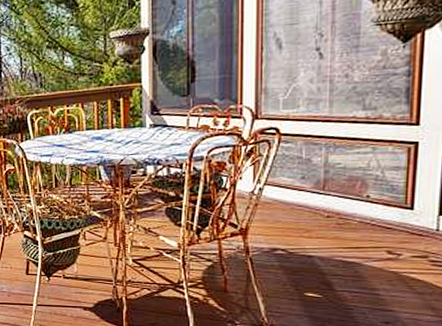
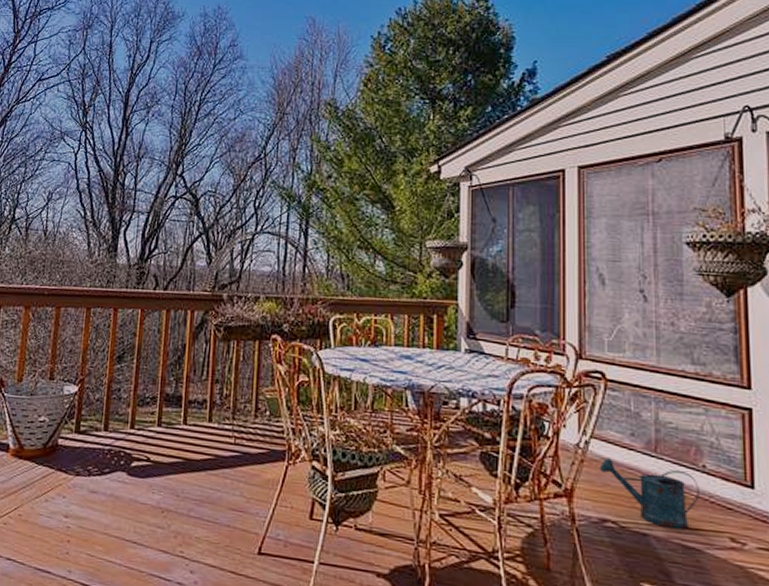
watering can: none [271,200,362,249] -> present [599,458,699,529]

